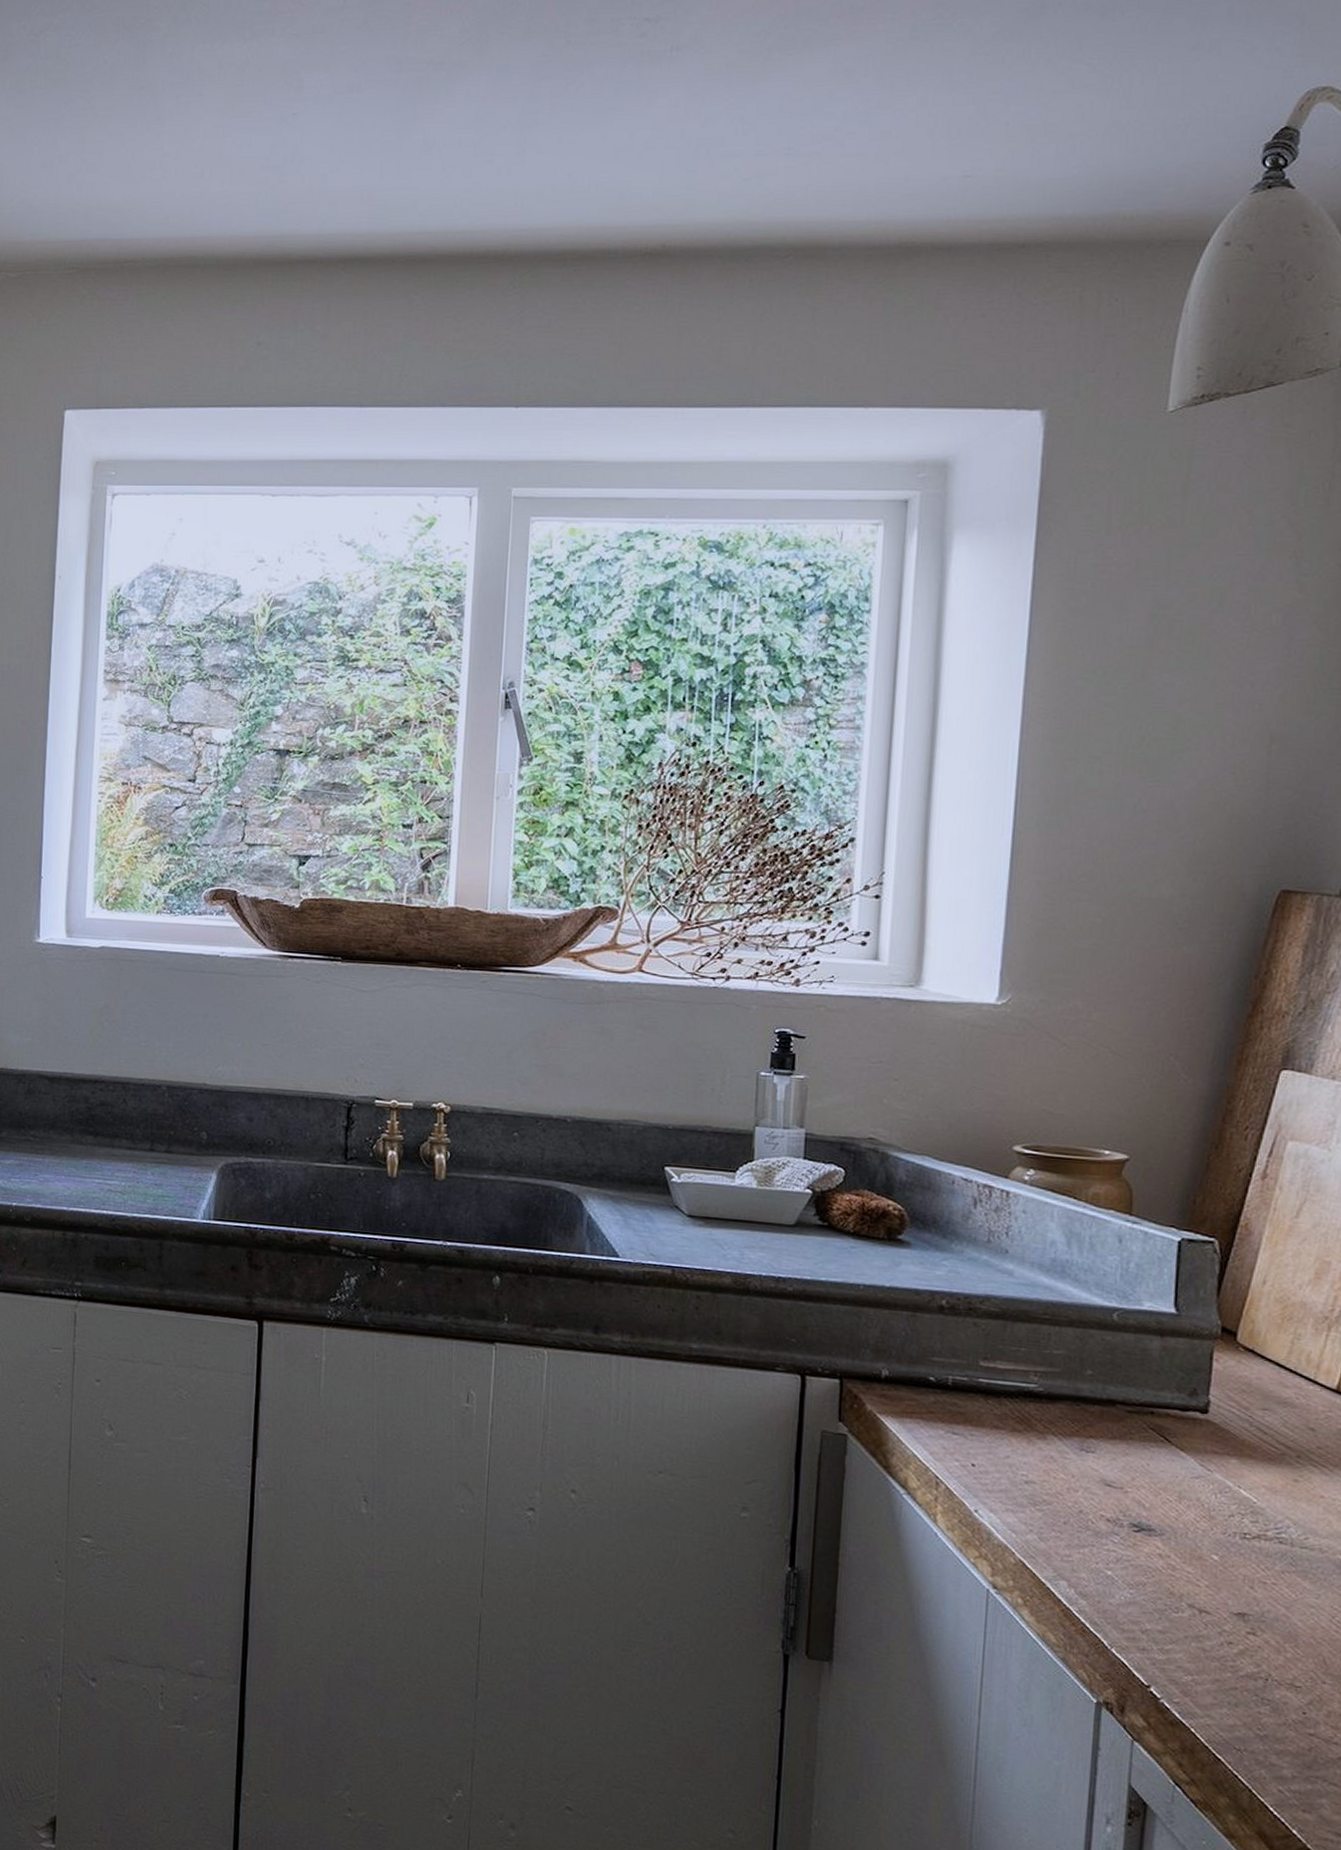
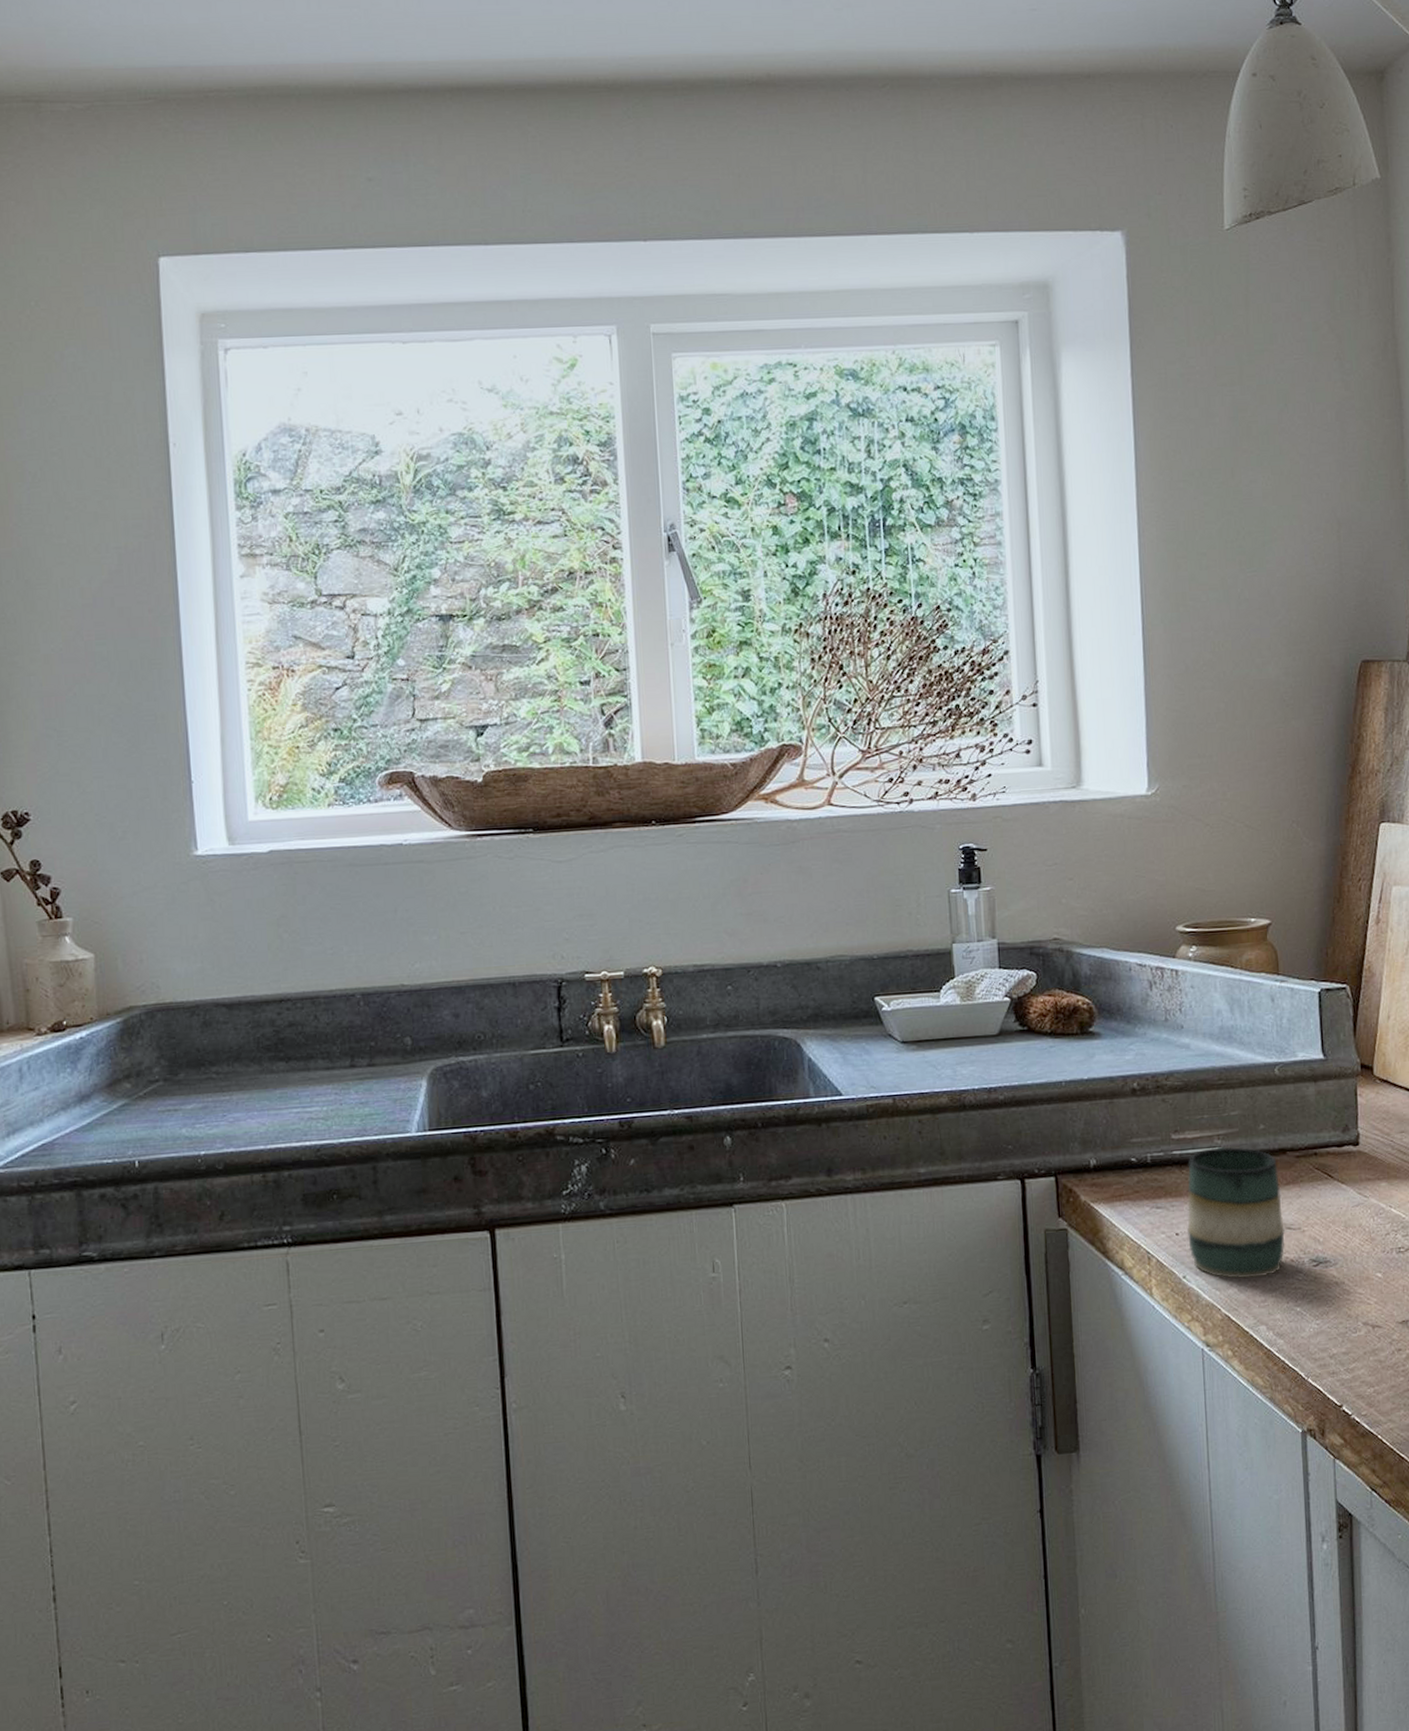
mug: none [984,1383,1104,1531] -> present [1186,1147,1285,1279]

